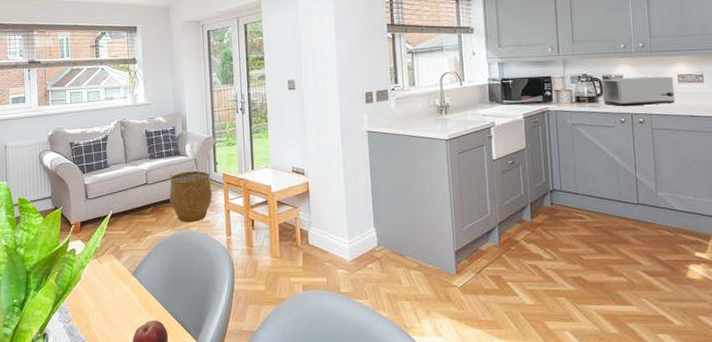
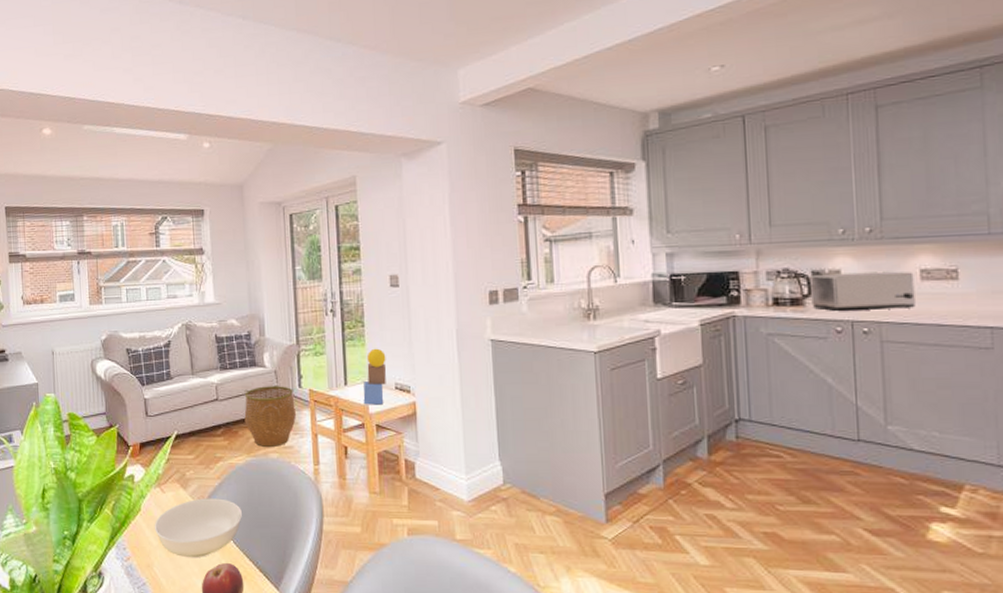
bowl: none [92,266,167,317] -> present [154,498,242,557]
toy blocks: none [266,139,285,185] -> present [363,348,386,405]

